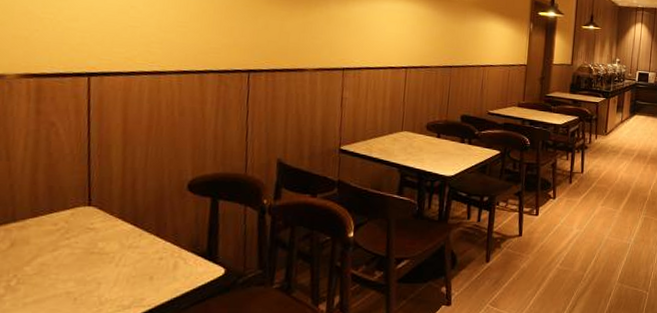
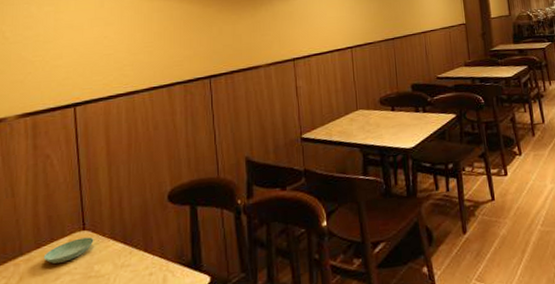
saucer: none [40,213,100,235] -> present [43,237,94,264]

